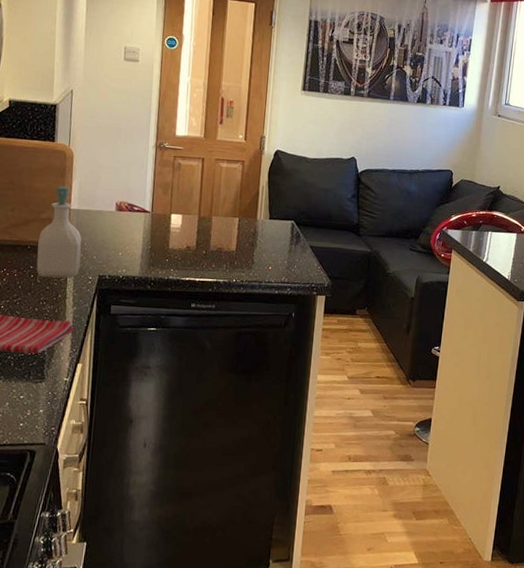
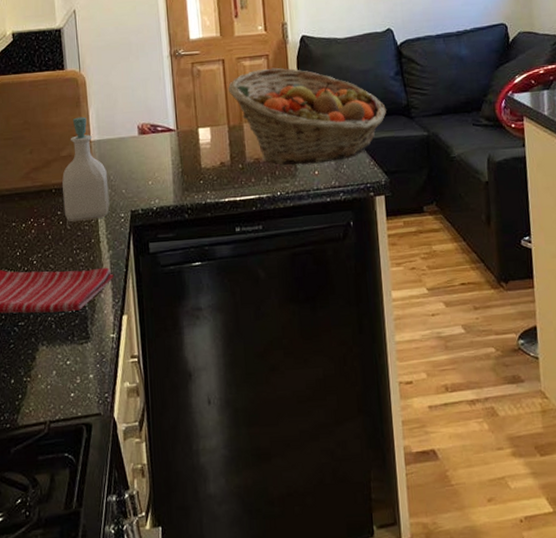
fruit basket: none [204,172,339,261] -> present [228,67,386,165]

